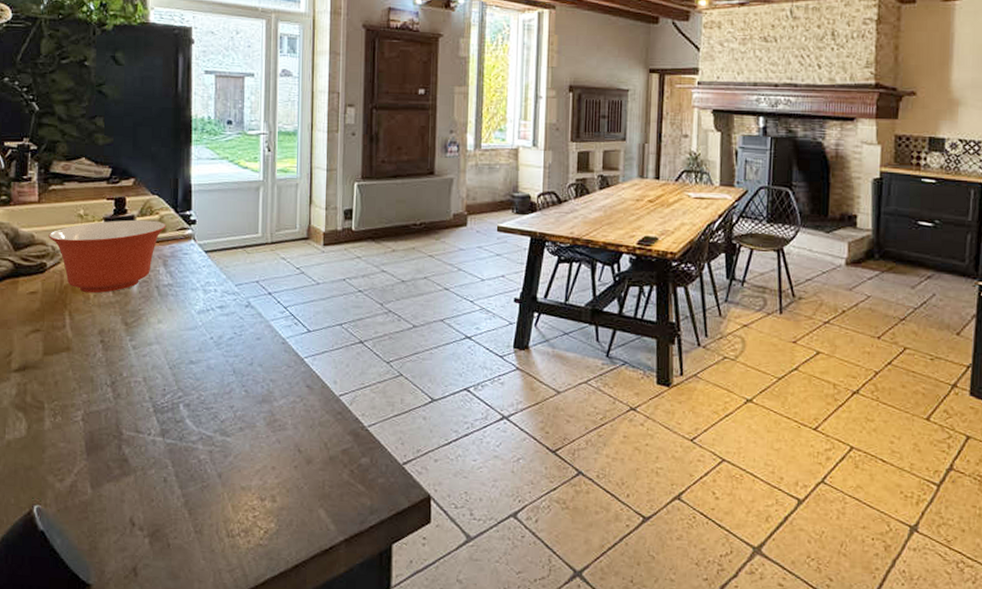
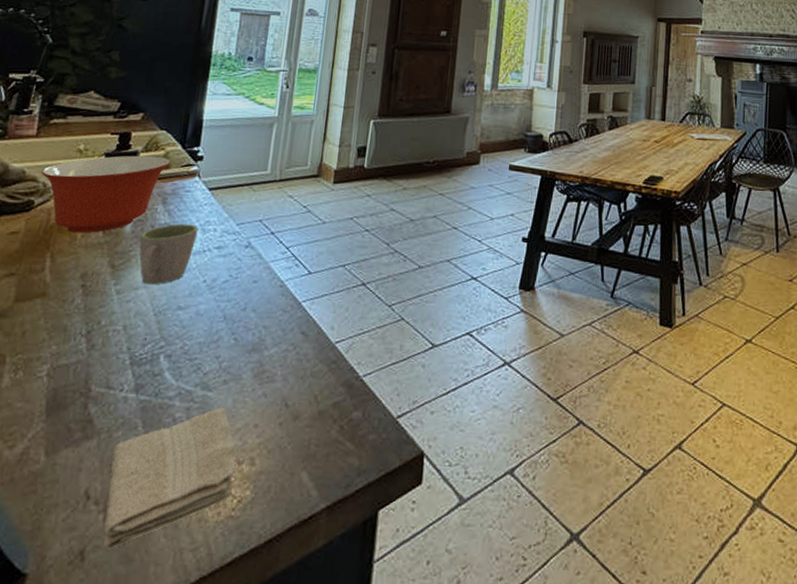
mug: none [147,284,200,341] -> present [139,223,199,285]
washcloth: none [148,451,259,568] -> present [103,407,236,550]

